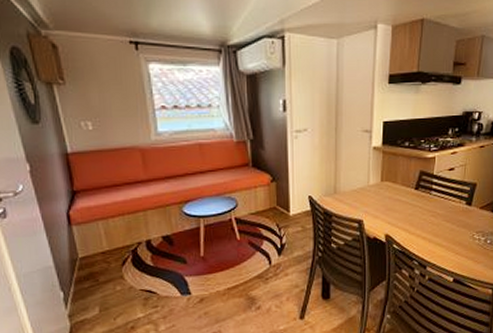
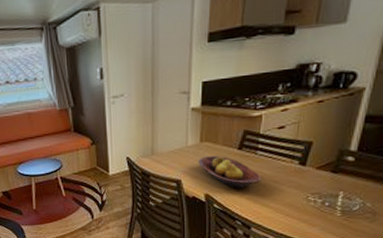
fruit bowl: none [379,196,435,228] -> present [198,156,262,188]

